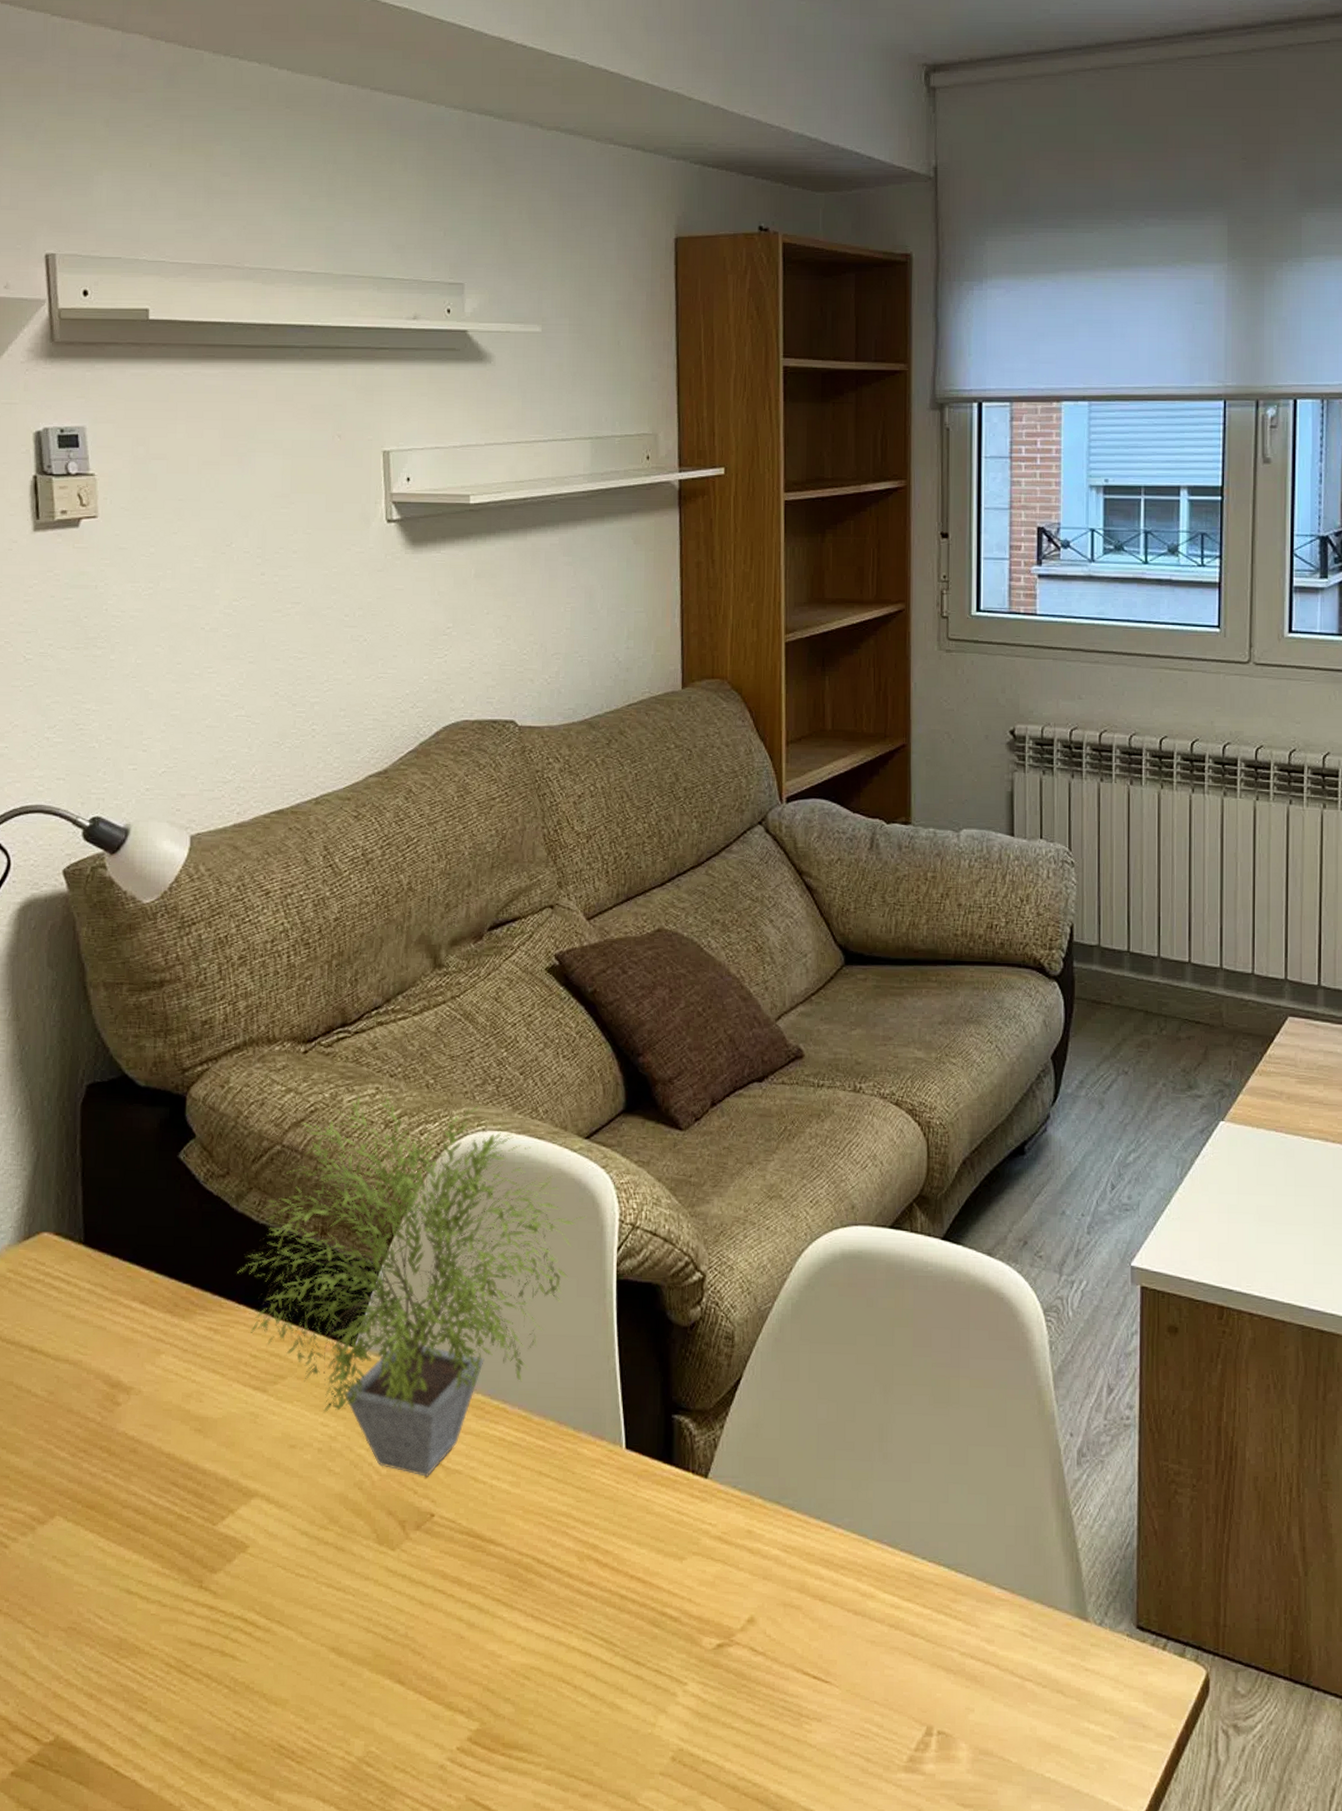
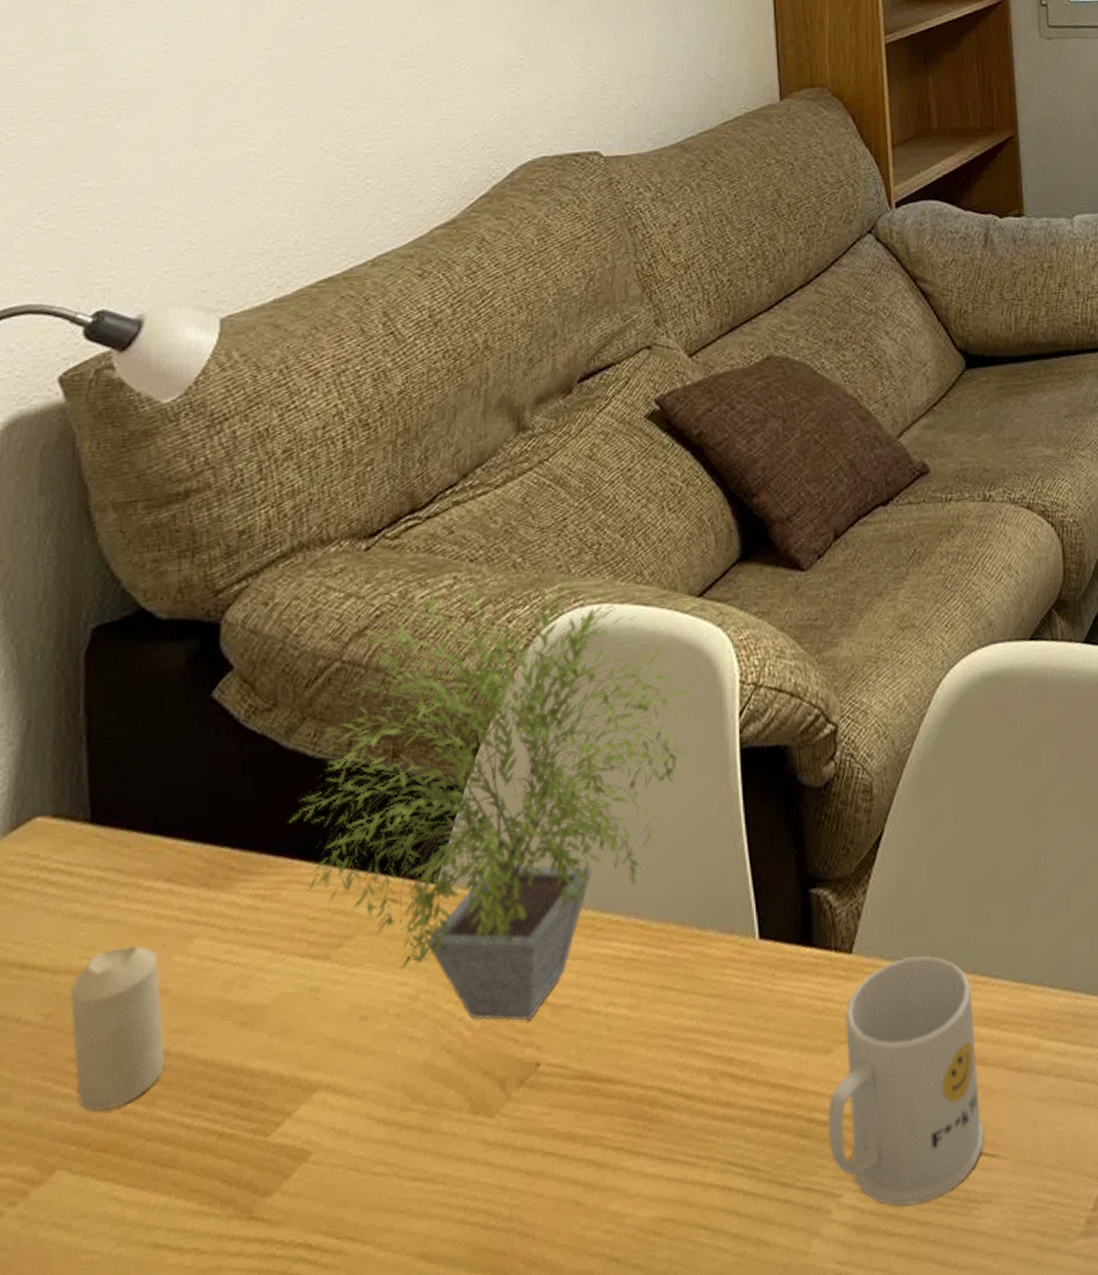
candle: none [67,1349,139,1477] -> present [70,945,166,1112]
mug: none [678,1492,819,1707] -> present [827,955,985,1207]

